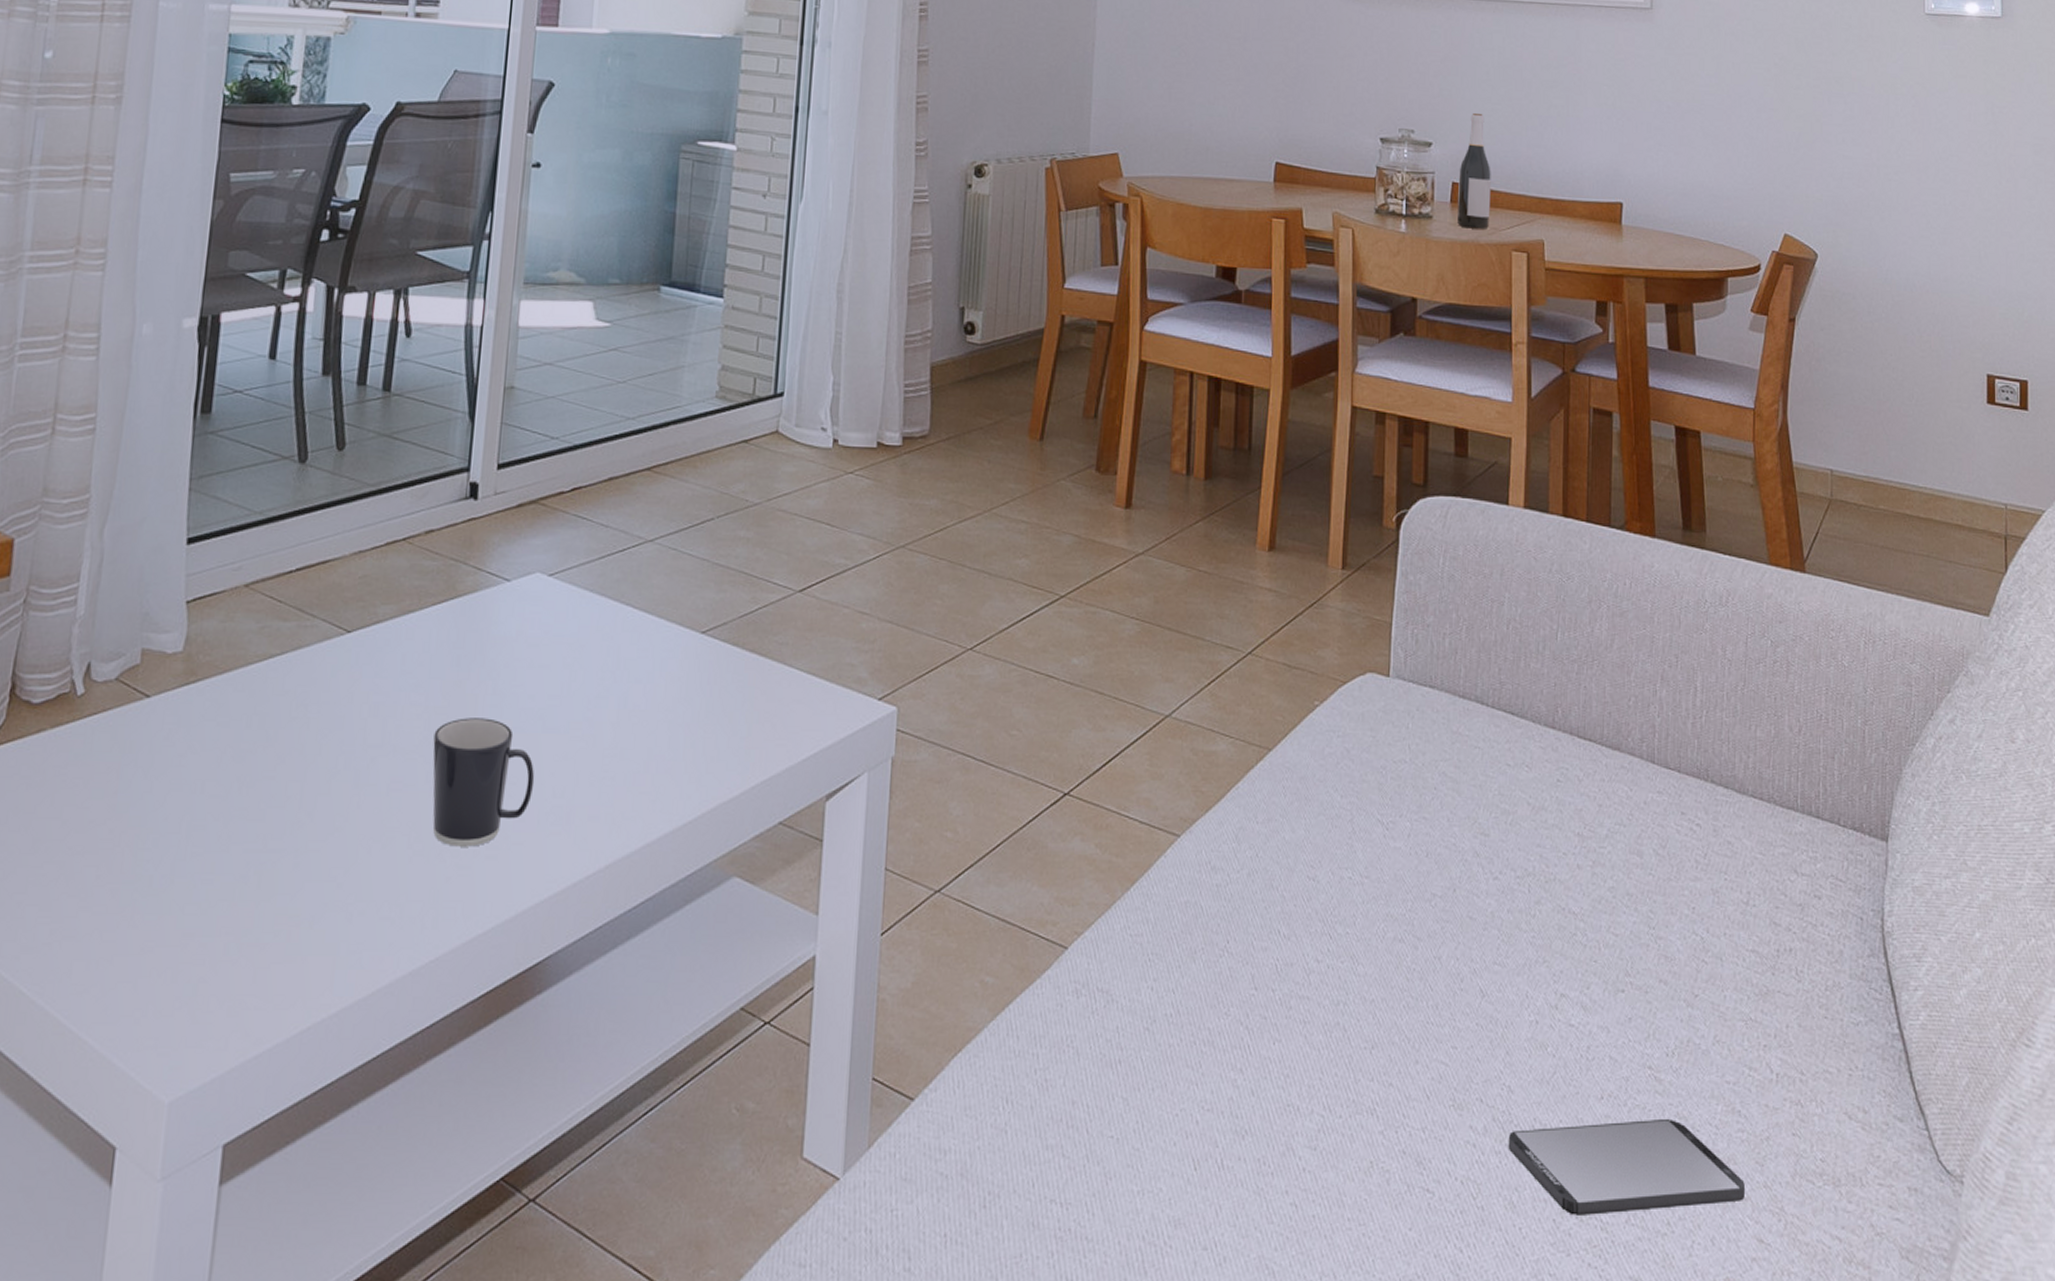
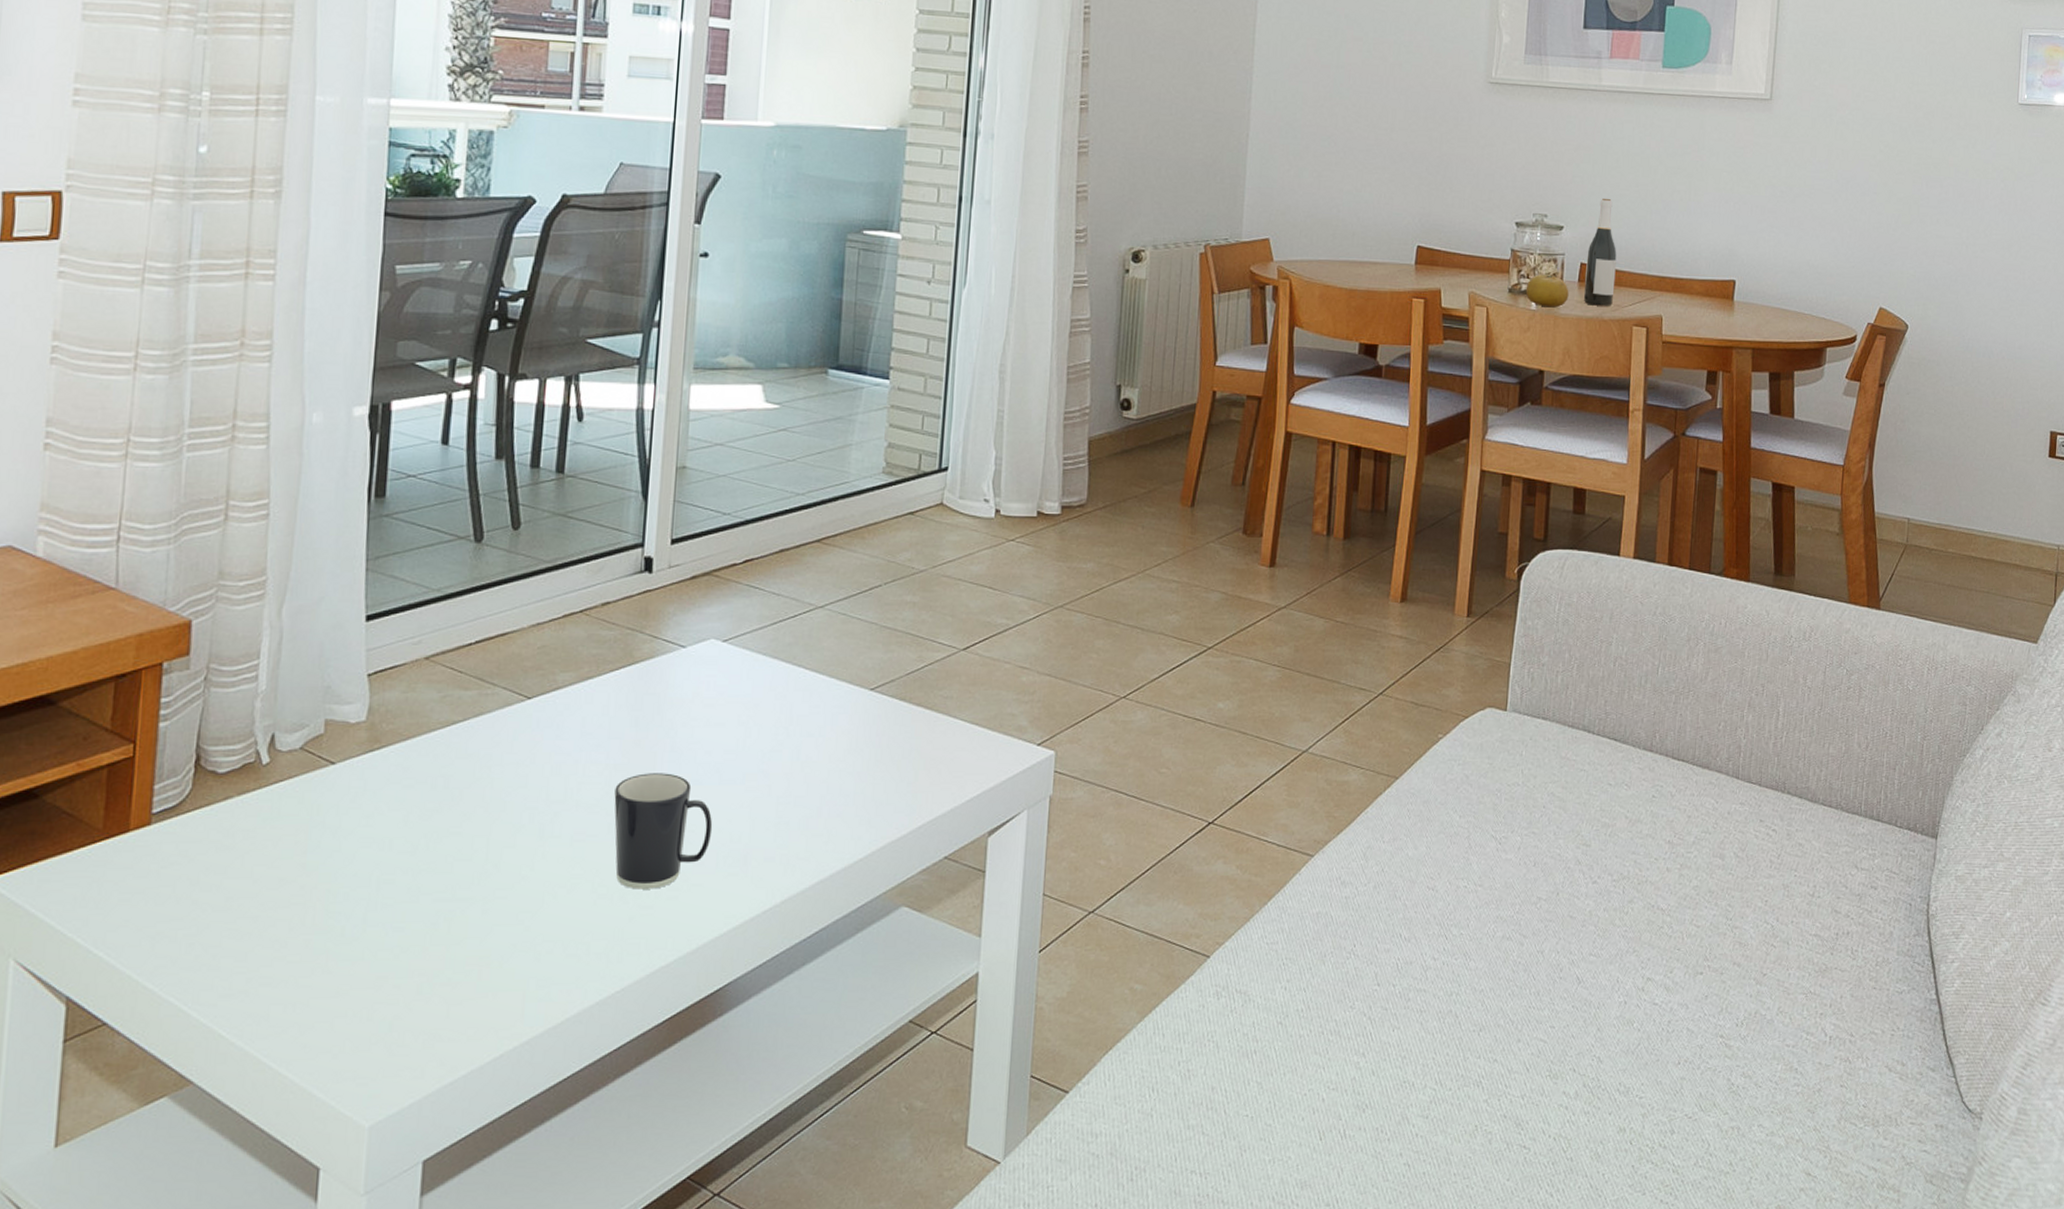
fruit: none [1393,194,1441,230] -> present [1525,274,1569,308]
smartphone: present [1508,1118,1745,1215] -> none [1595,1077,1798,1162]

